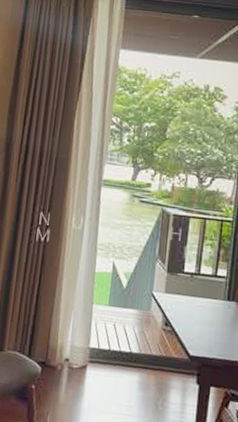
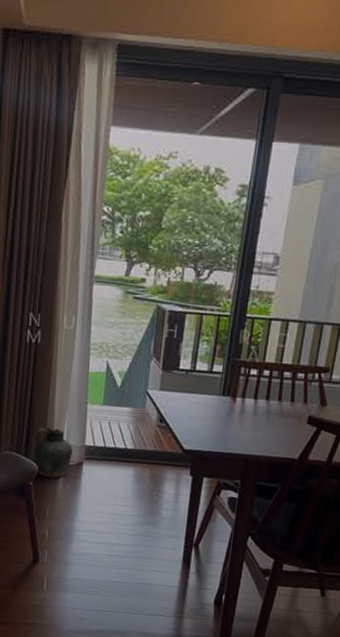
ceramic jug: none [37,325,77,382] -> present [33,426,73,478]

